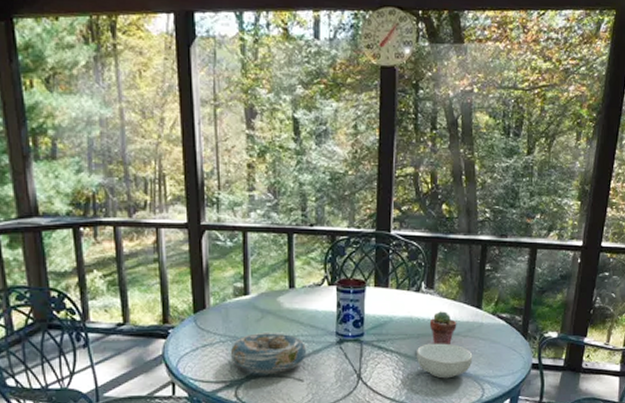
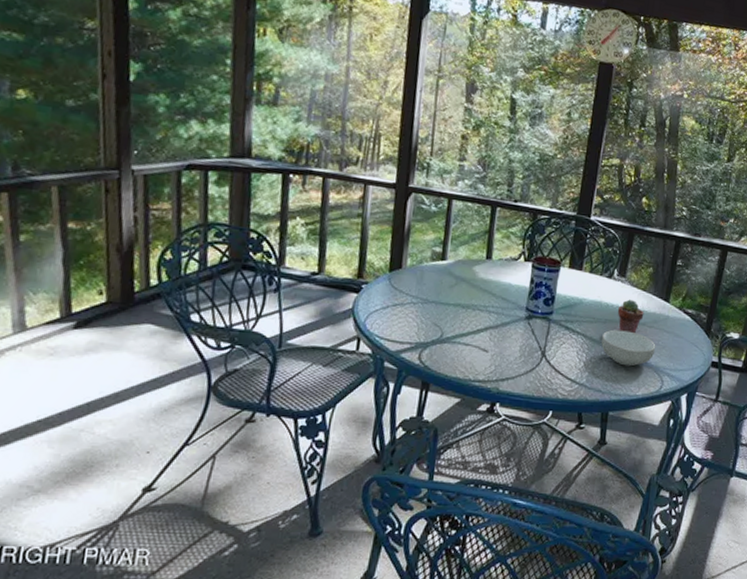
decorative bowl: present [230,331,307,374] -> none [418,298,496,341]

